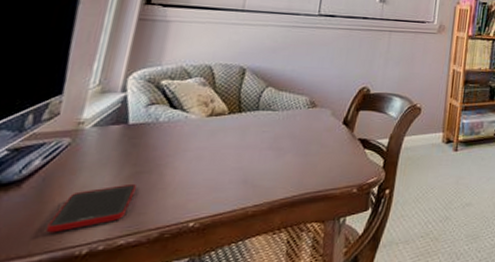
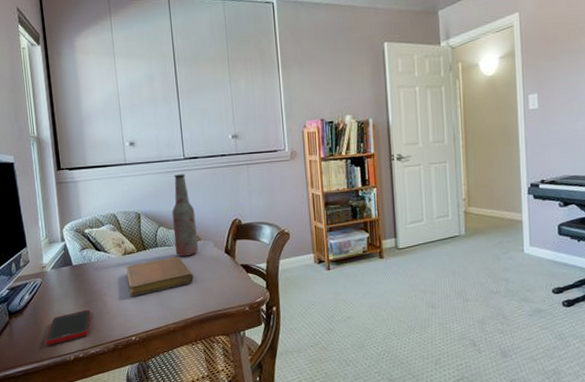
notebook: none [202,124,297,170] -> present [126,257,194,297]
bottle: none [280,30,318,124] -> present [171,174,198,257]

